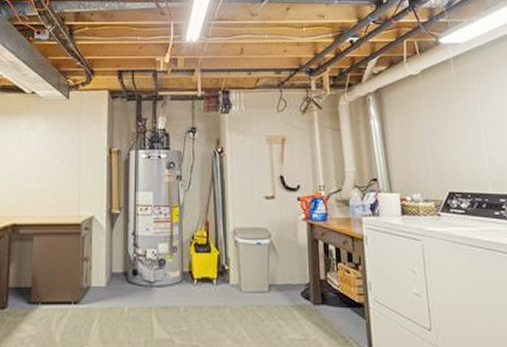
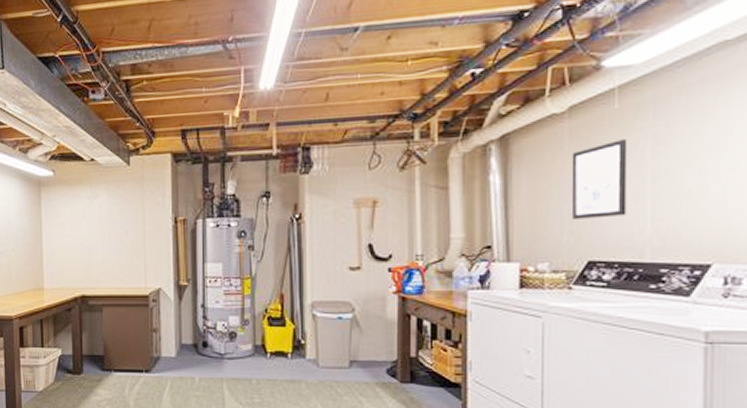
wall art: none [427,97,471,158] -> present [571,139,628,219]

